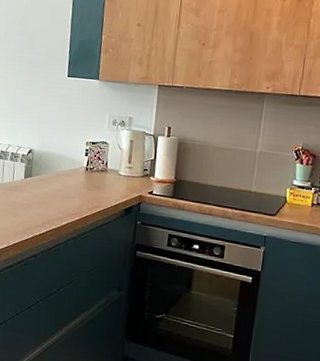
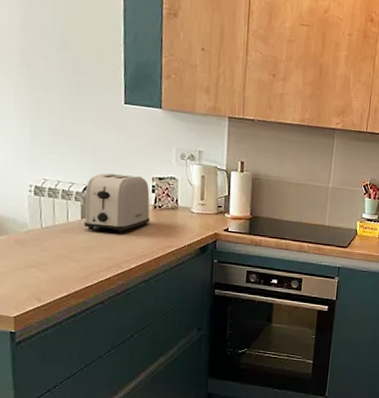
toaster: none [25,138,83,192] -> present [83,173,150,233]

